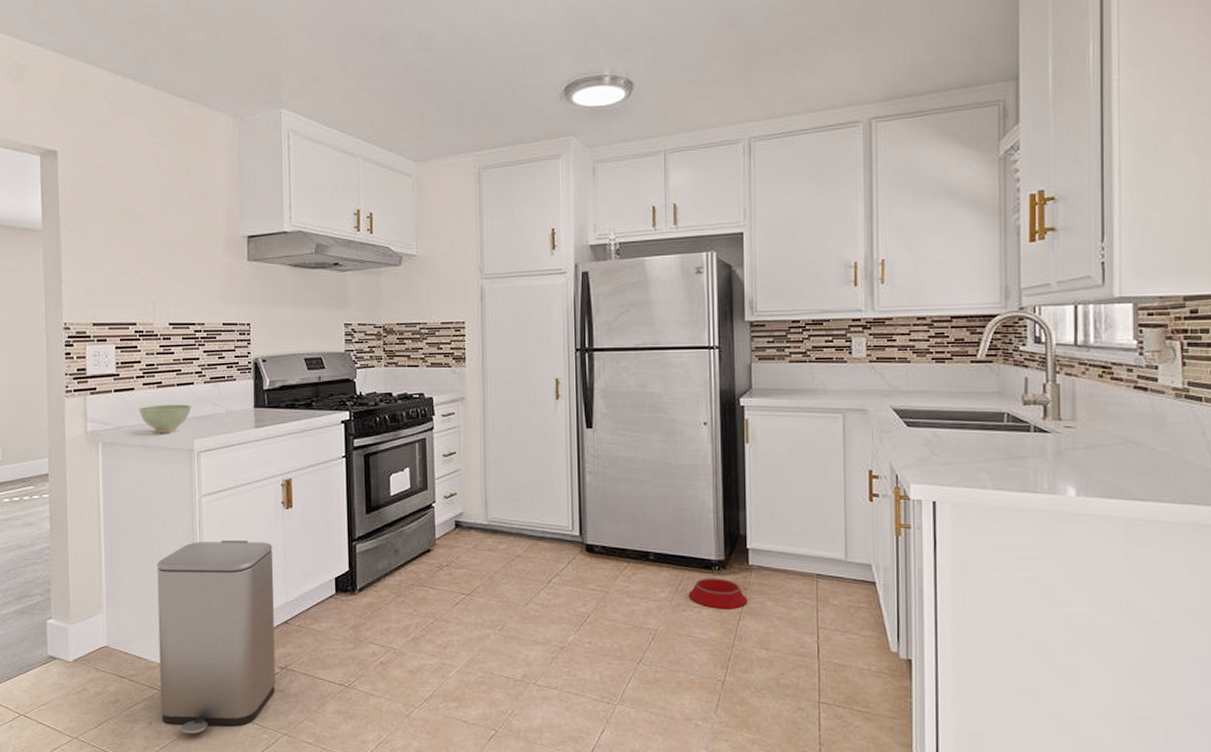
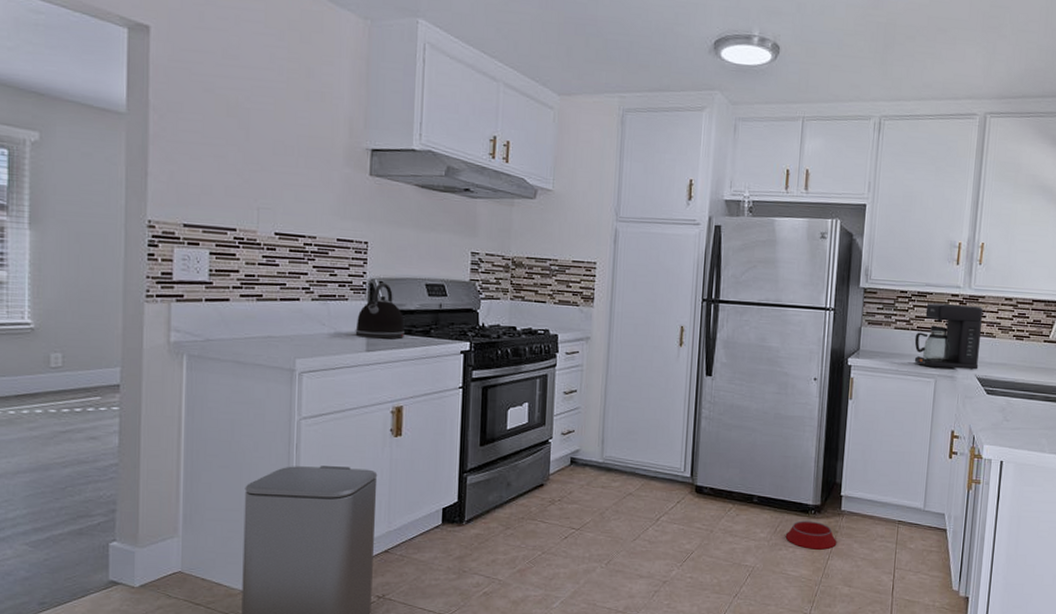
bowl: present [138,404,191,433] -> none [233,319,295,350]
kettle: none [244,360,289,415] -> present [355,281,406,339]
coffee maker: none [814,330,894,401] -> present [914,303,983,370]

